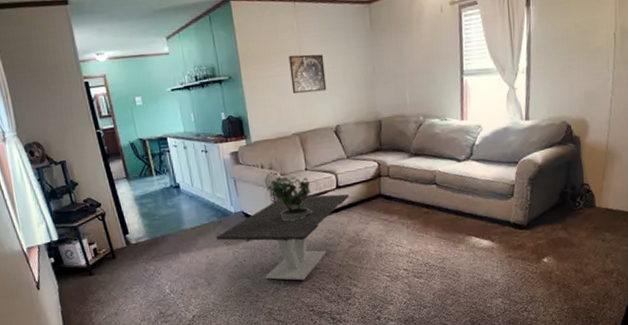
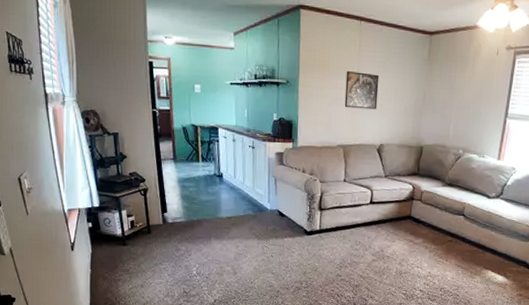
coffee table: present [215,194,350,281] -> none [248,203,382,284]
potted plant: present [266,172,314,222] -> none [304,181,346,227]

